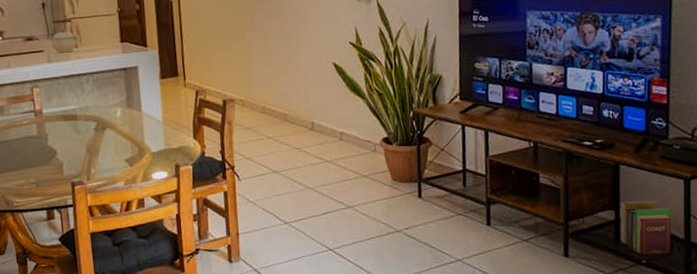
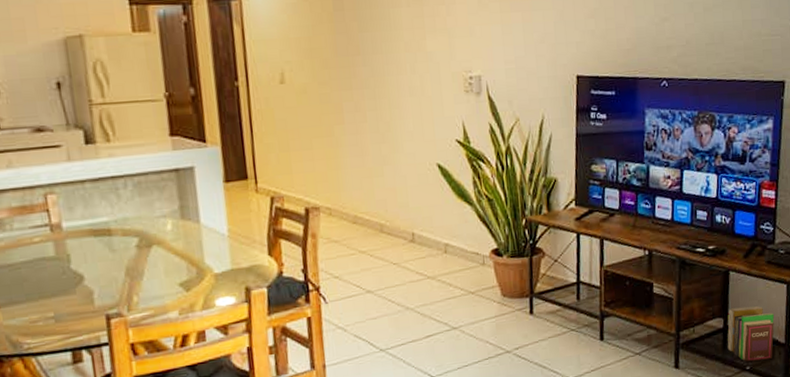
kettle: present [48,18,82,53] -> none [67,103,116,149]

